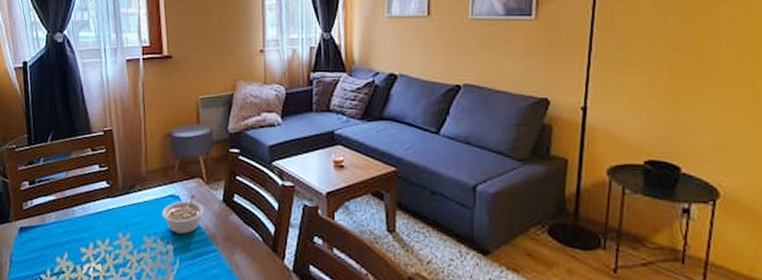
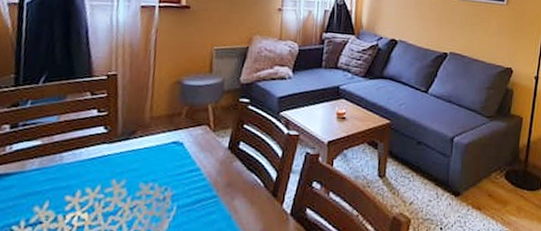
legume: present [162,195,205,234] -> none [162,141,209,180]

